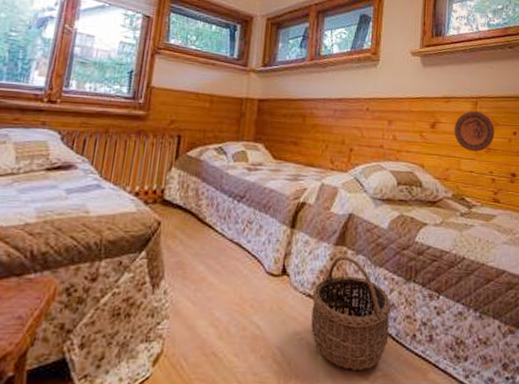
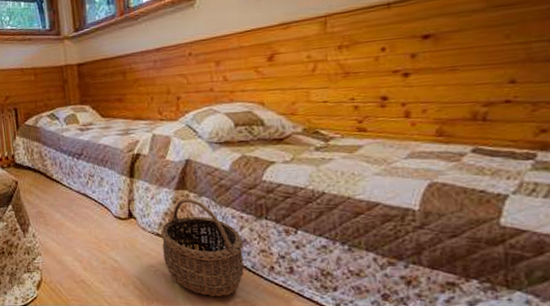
decorative plate: present [454,111,495,152] -> none [298,32,355,80]

